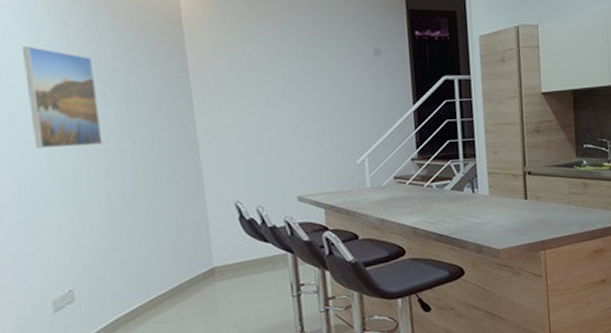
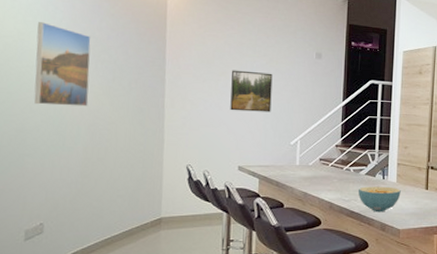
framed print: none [273,80,328,131] -> present [230,70,273,112]
cereal bowl: none [444,201,496,233] -> present [357,186,401,212]

